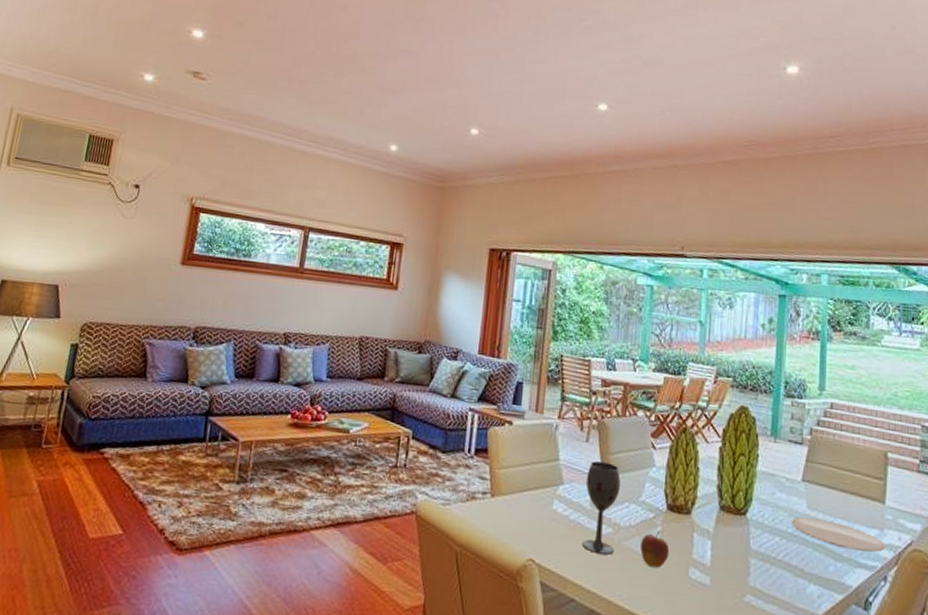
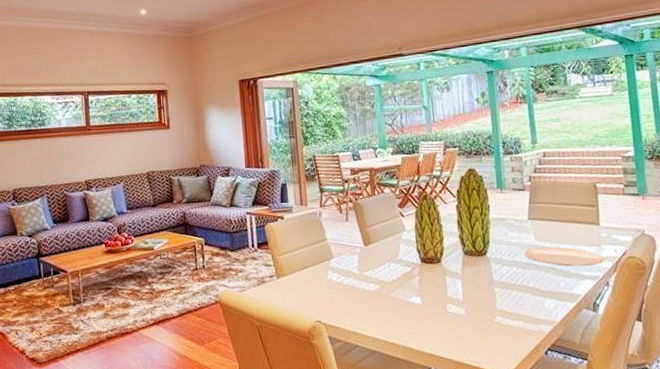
wine glass: present [582,461,621,555] -> none [351,234,384,307]
fruit: present [640,531,670,568] -> none [404,280,429,309]

